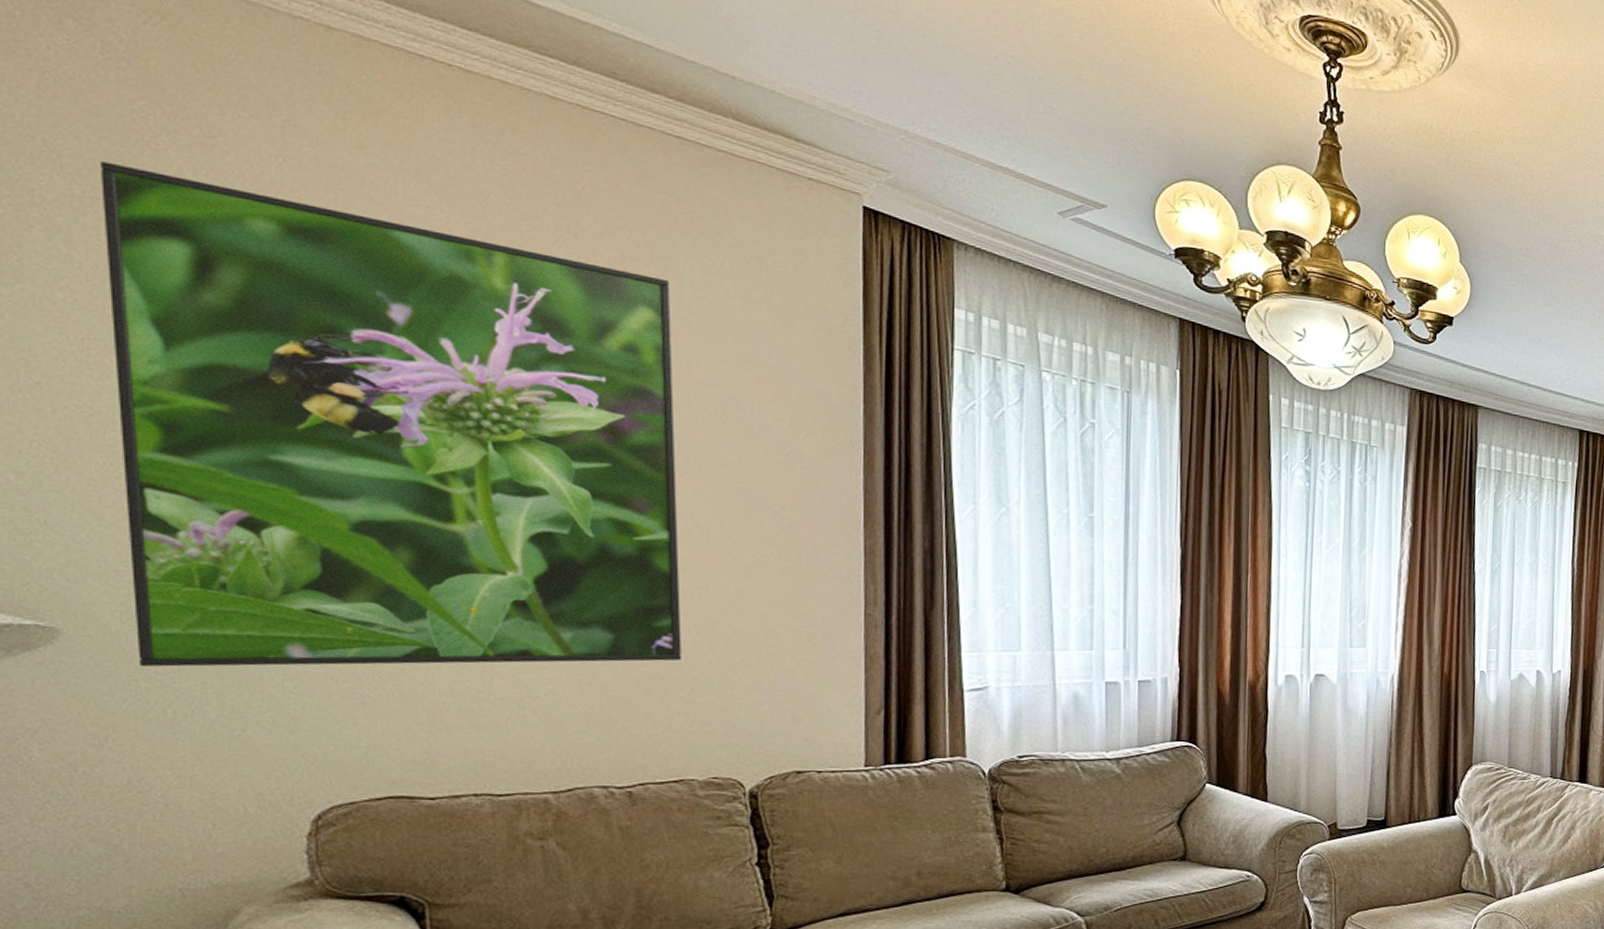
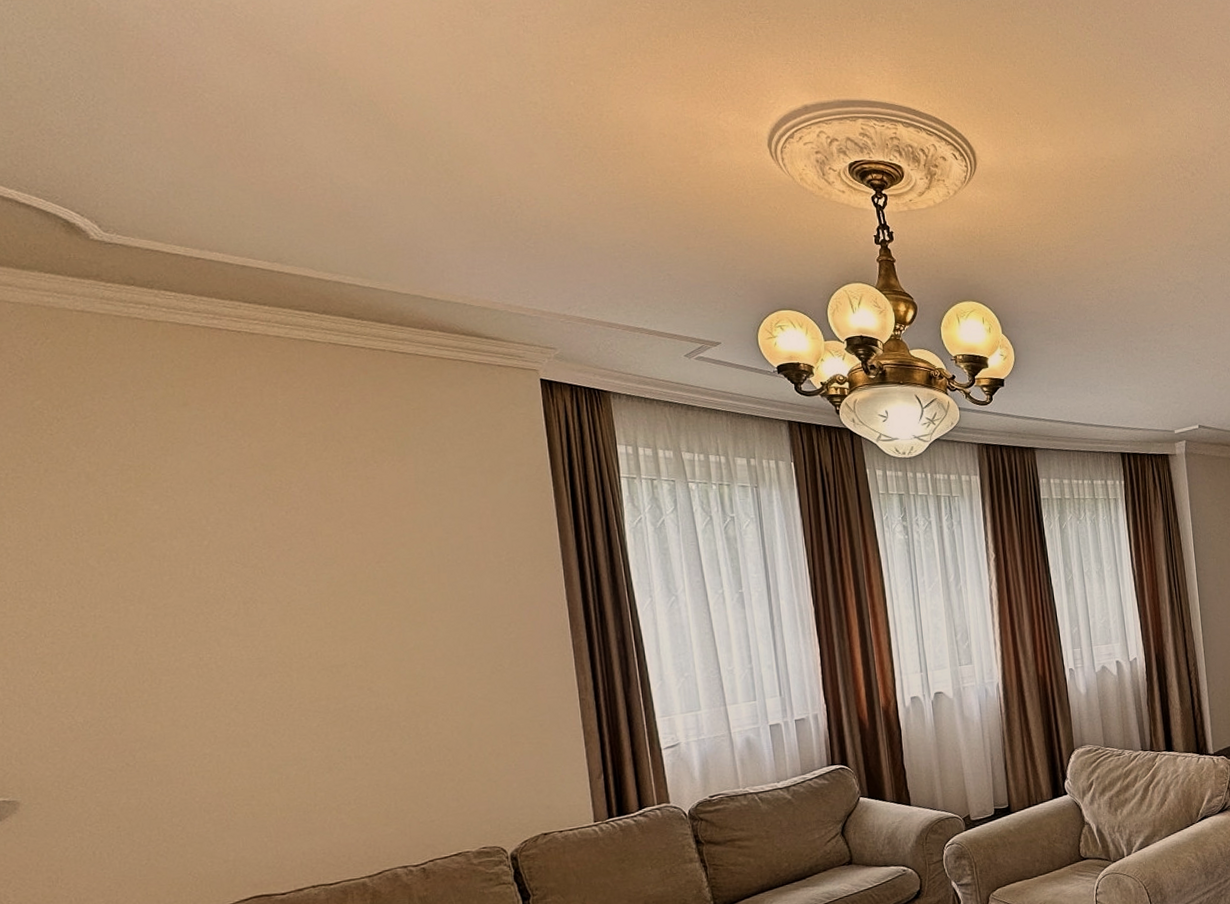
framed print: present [99,161,682,667] -> none [15,449,449,822]

